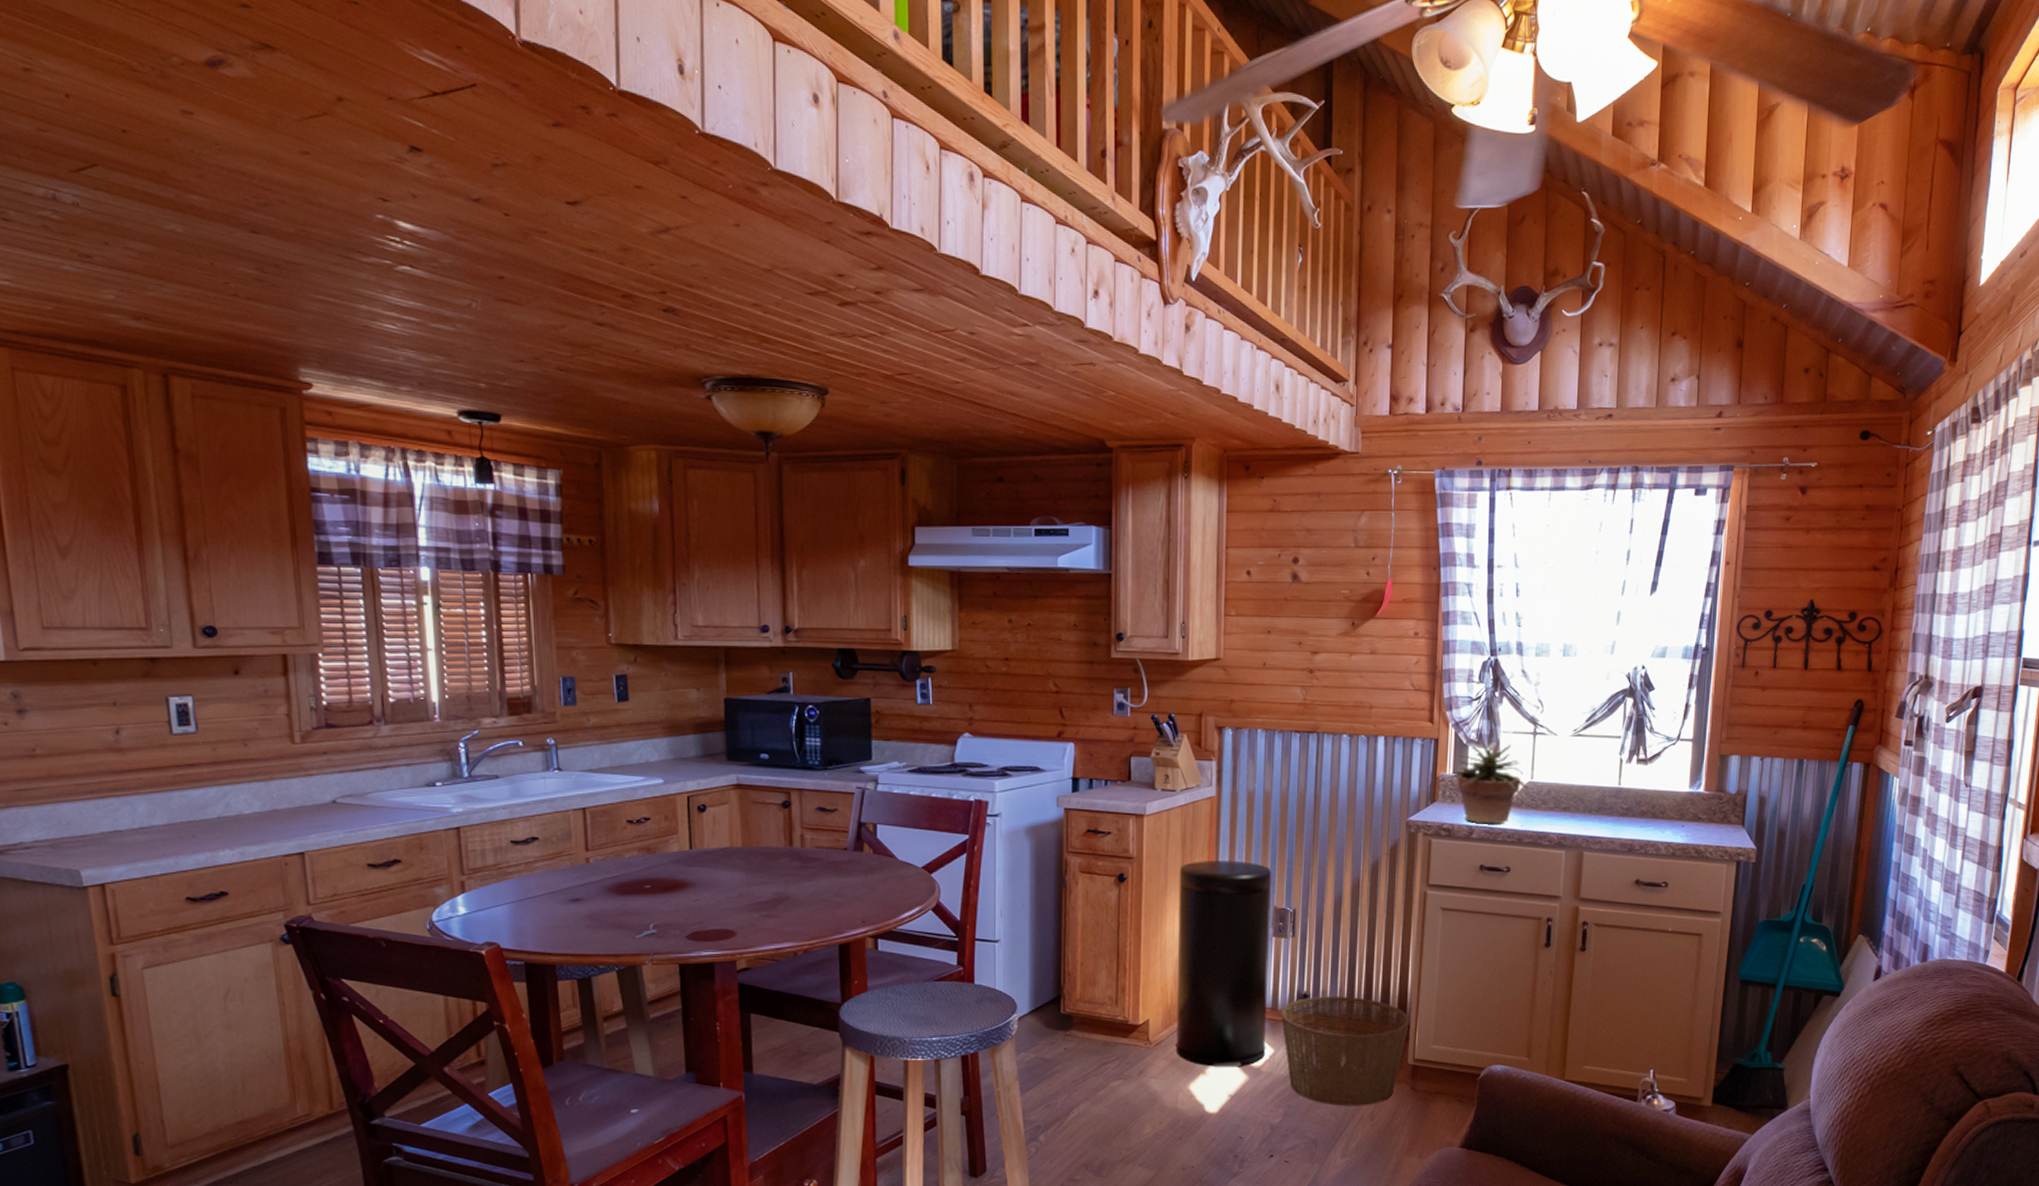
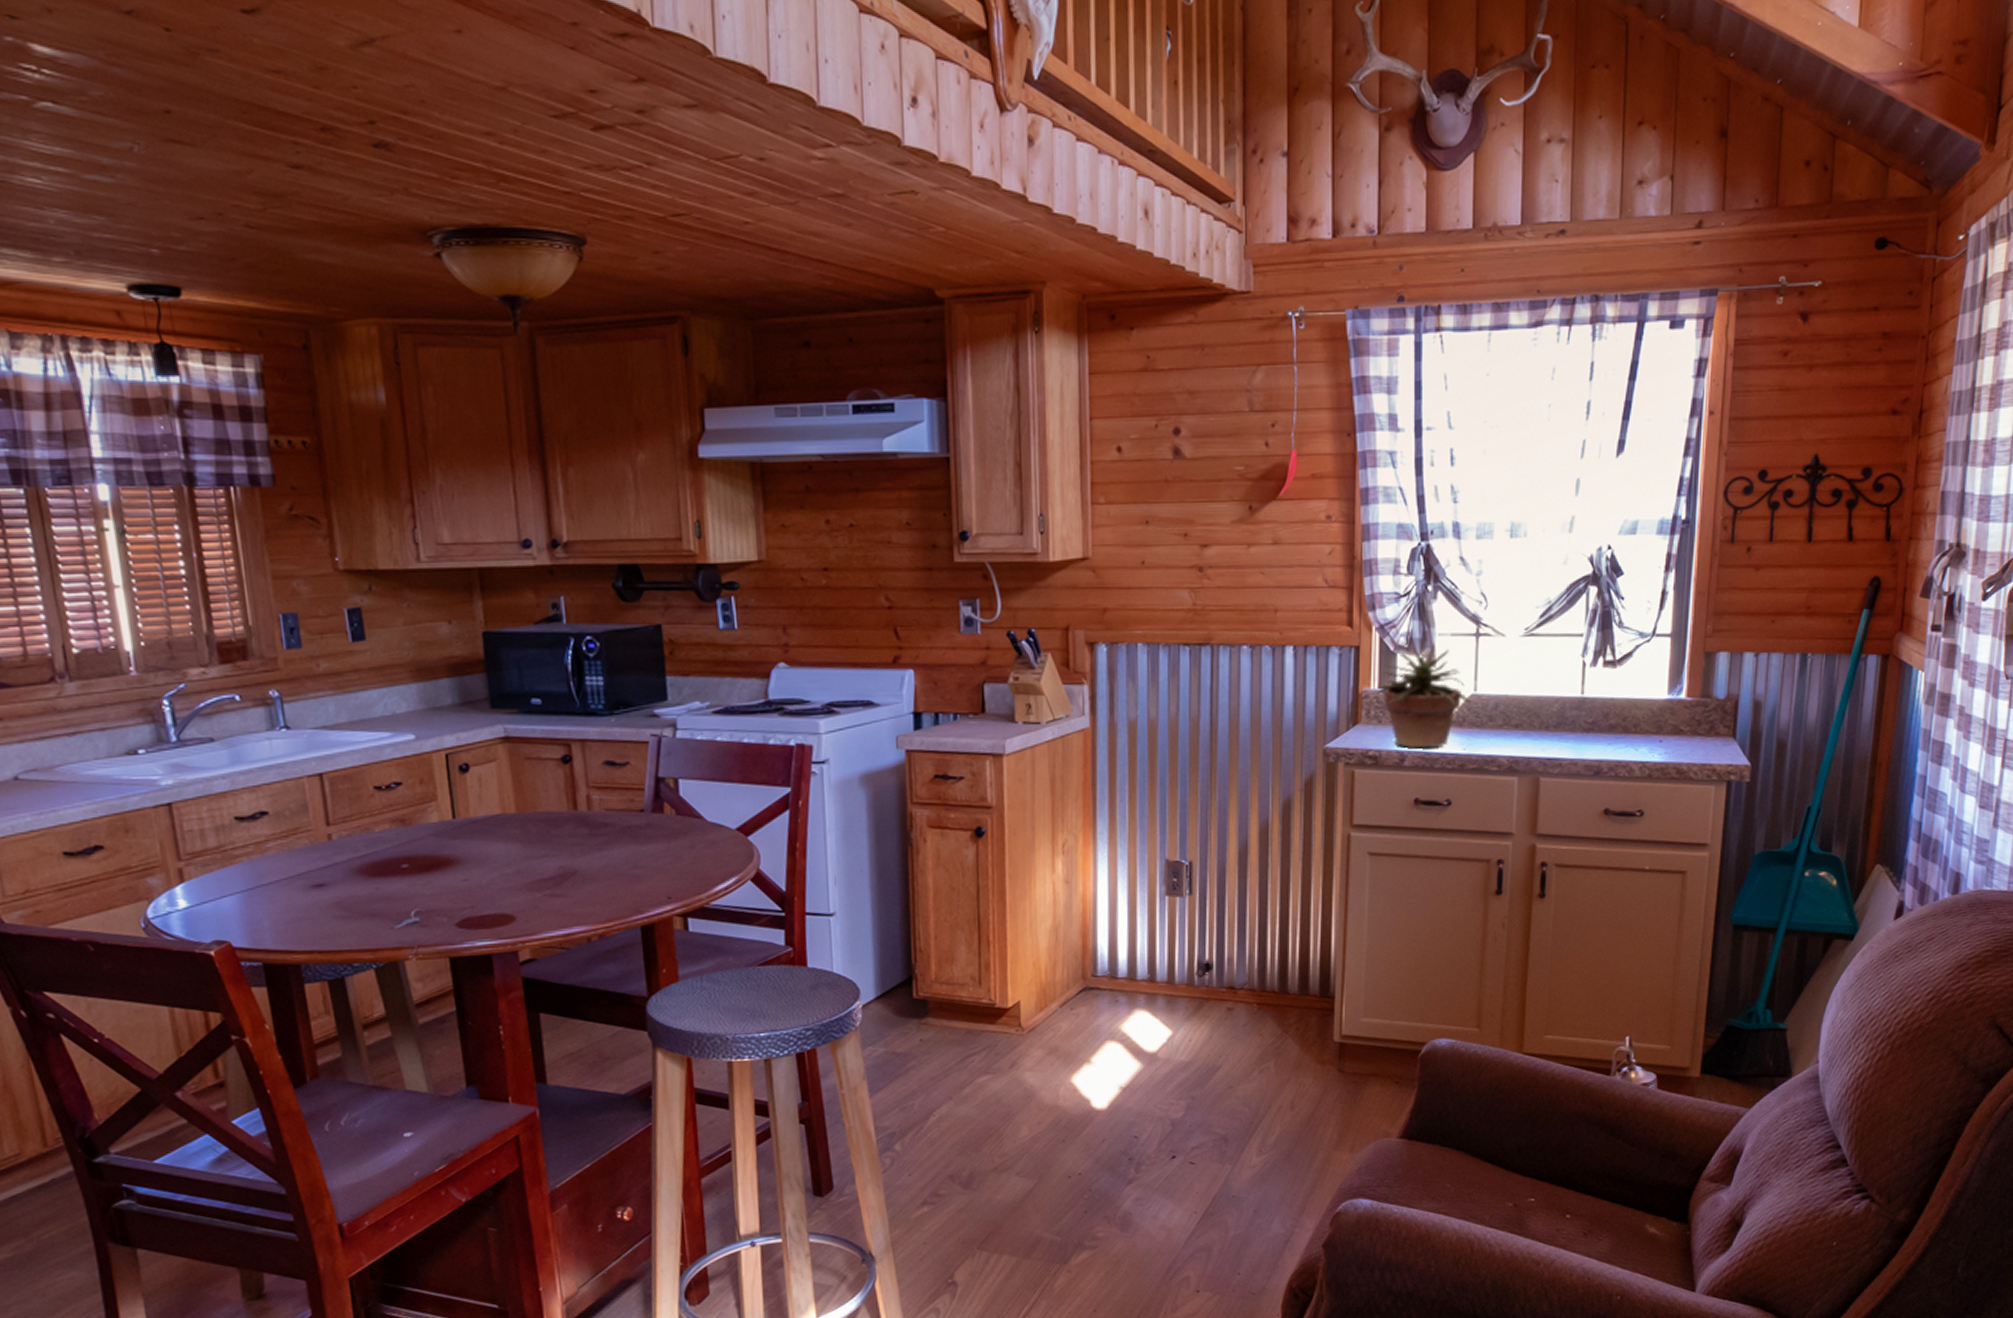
pedal bin: present [1176,861,1272,1068] -> none [1049,805,1162,1056]
basket: present [1280,996,1410,1106] -> none [1178,963,1334,1095]

